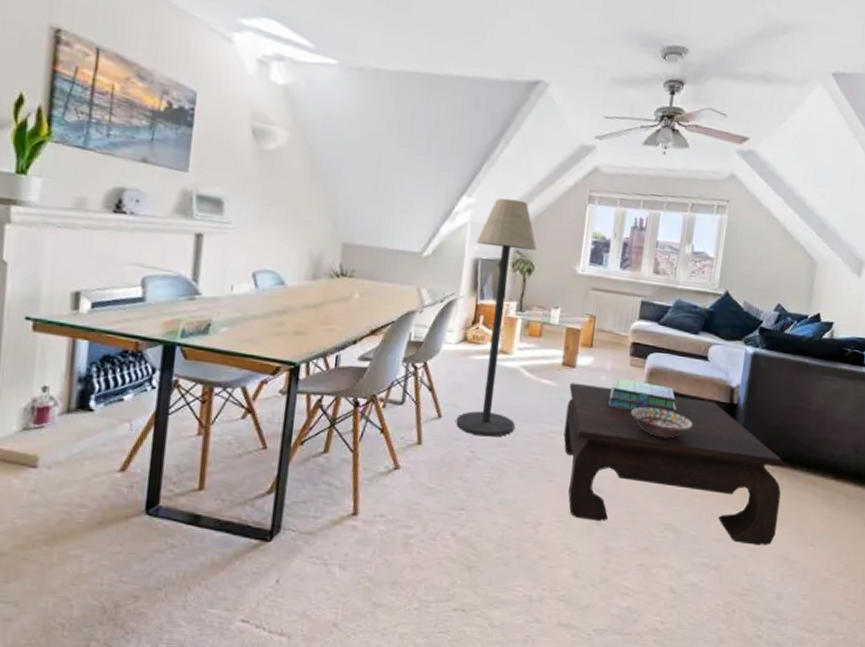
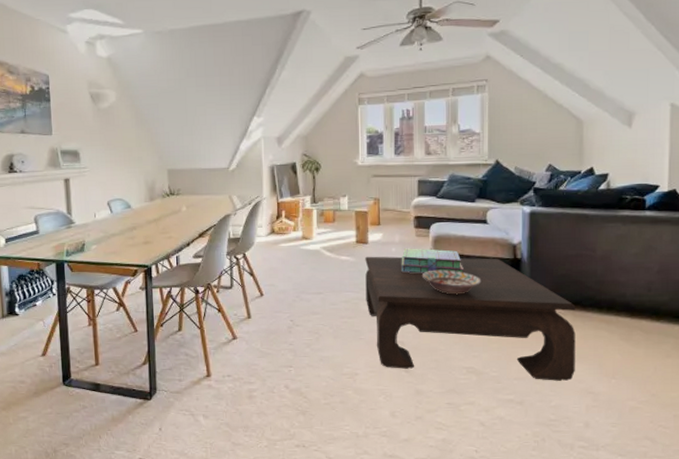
floor lamp: present [456,198,537,437] -> none [270,112,323,308]

